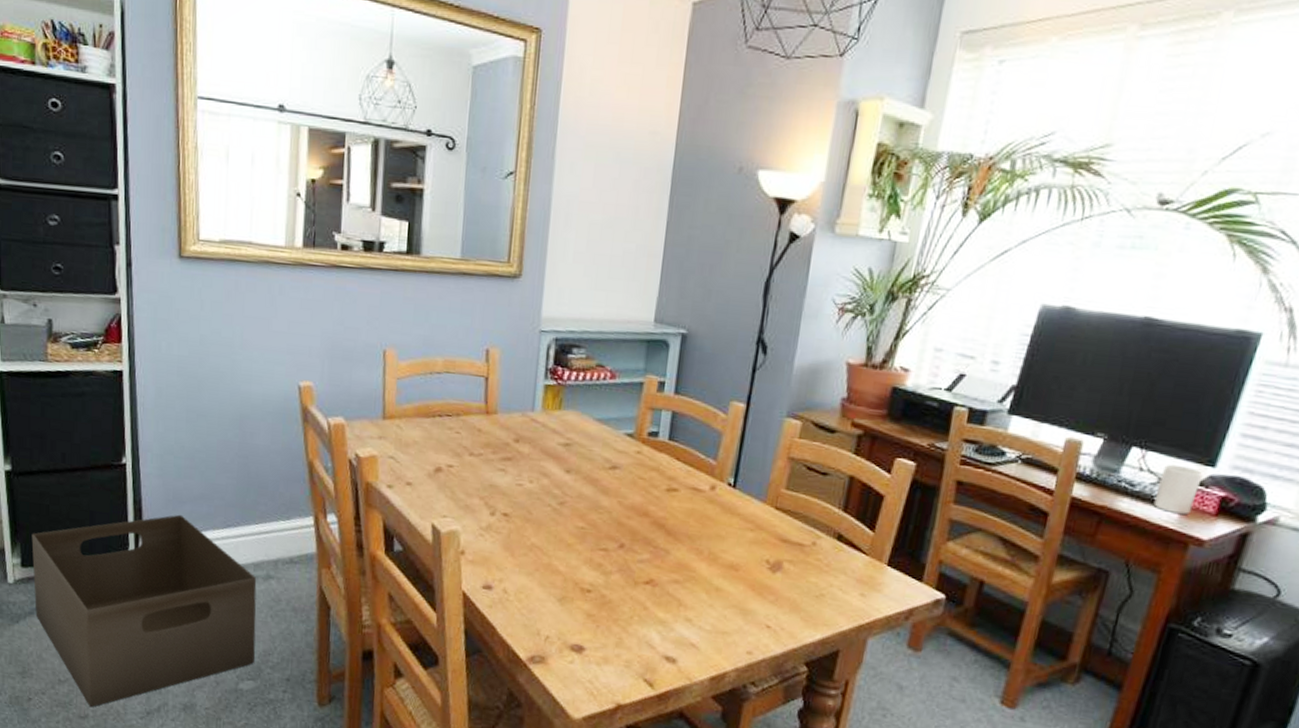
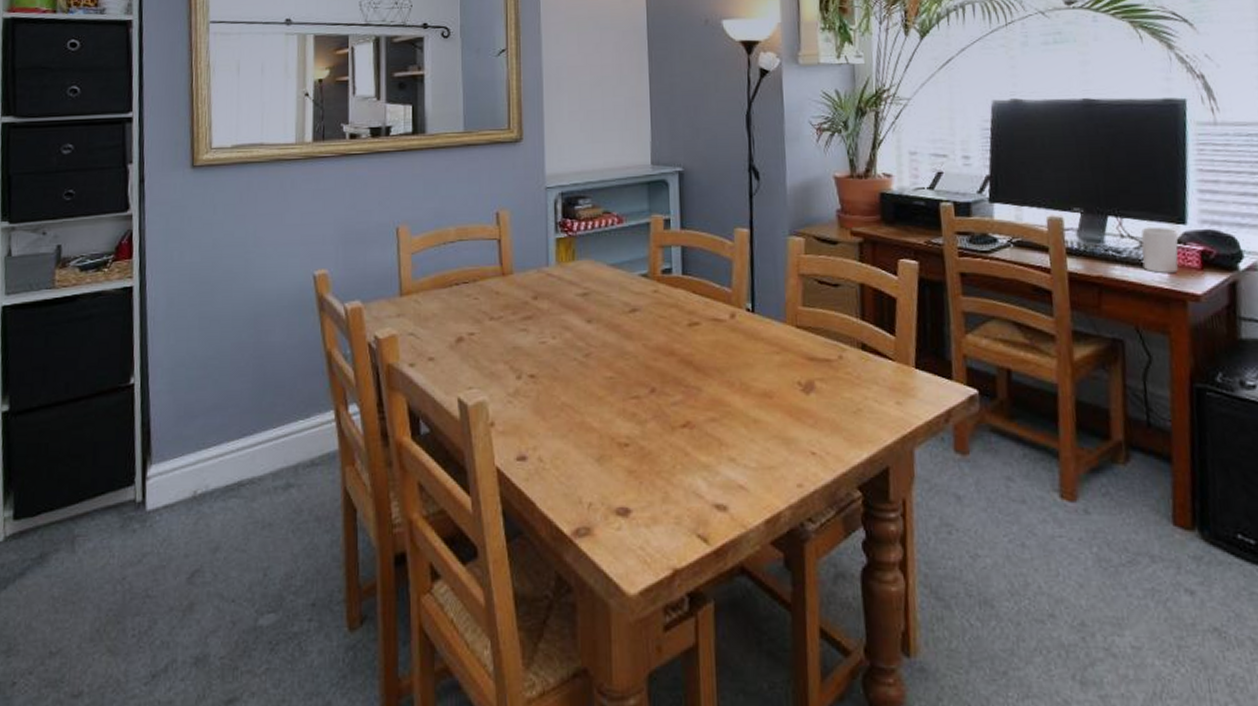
storage basket: present [31,514,257,707] -> none [26,430,276,680]

